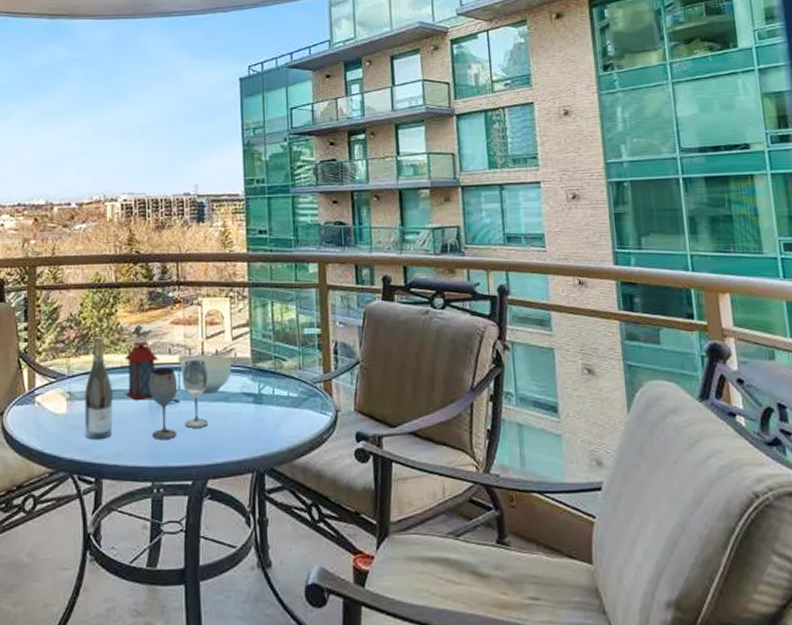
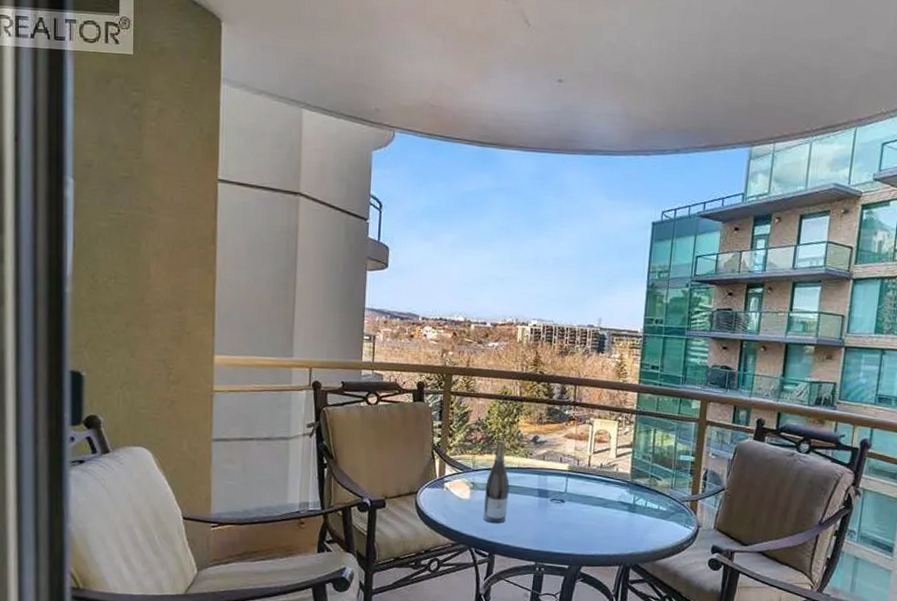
lantern: present [124,330,159,401] -> none [520,439,551,497]
wineglass: present [150,360,209,439] -> none [539,469,593,531]
bowl: present [180,354,232,393] -> none [568,466,614,498]

